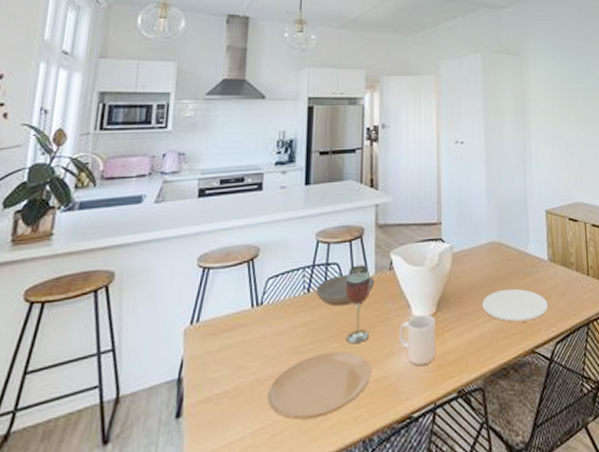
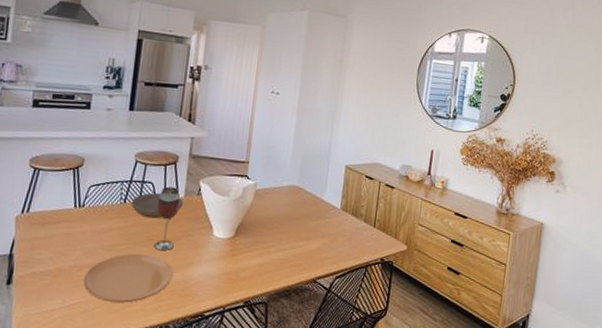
cup: present [399,314,436,366] -> none [199,236,233,277]
plate: present [482,288,549,323] -> none [275,227,335,256]

